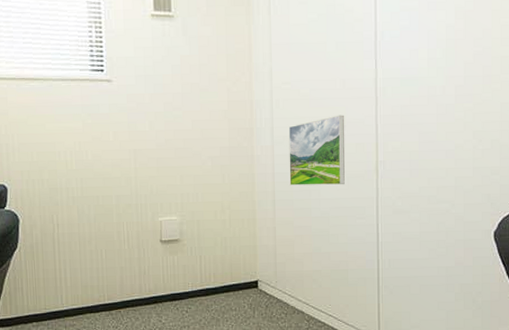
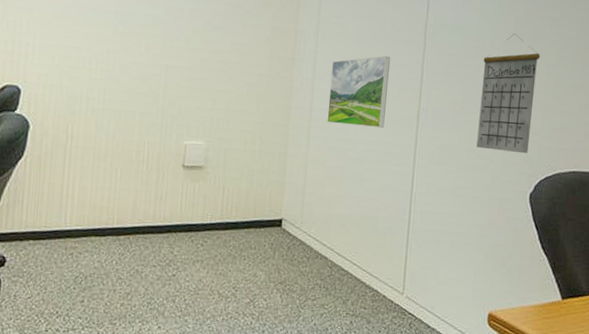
calendar: none [436,77,492,194] -> present [476,33,540,154]

